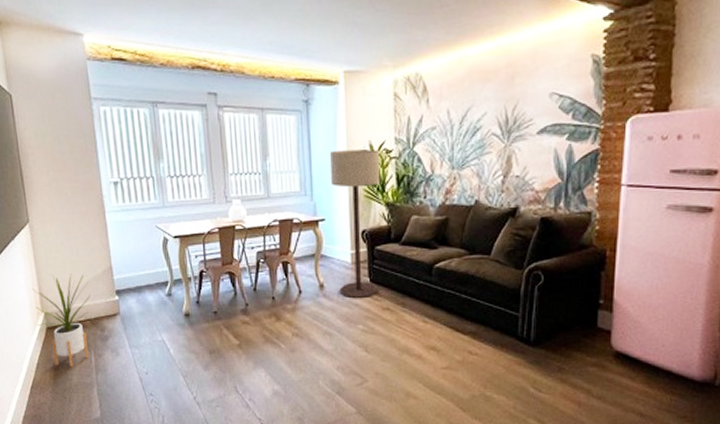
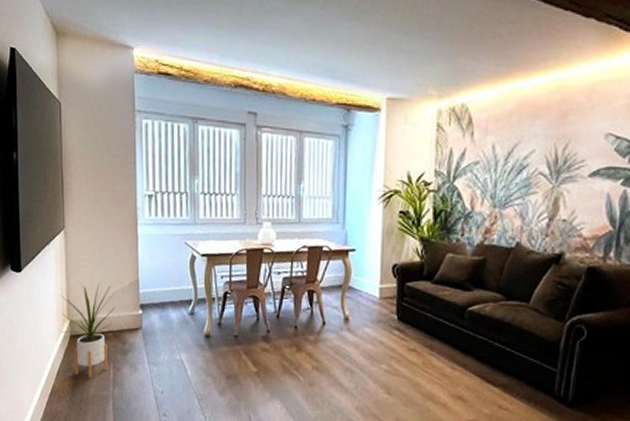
floor lamp: present [330,149,381,299] -> none [364,179,418,337]

